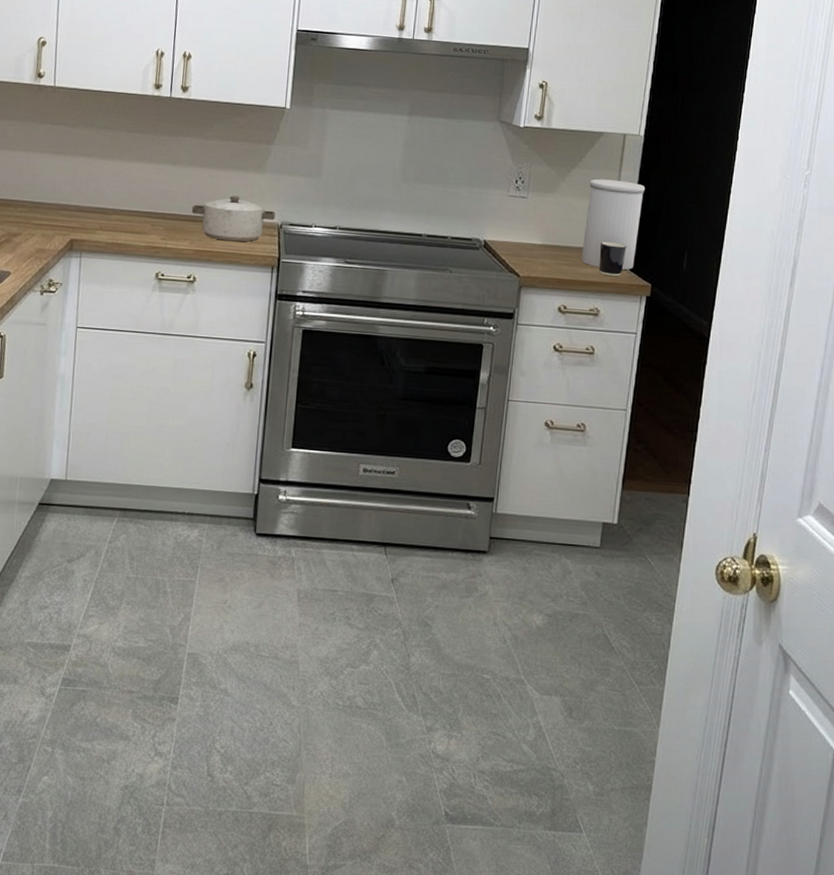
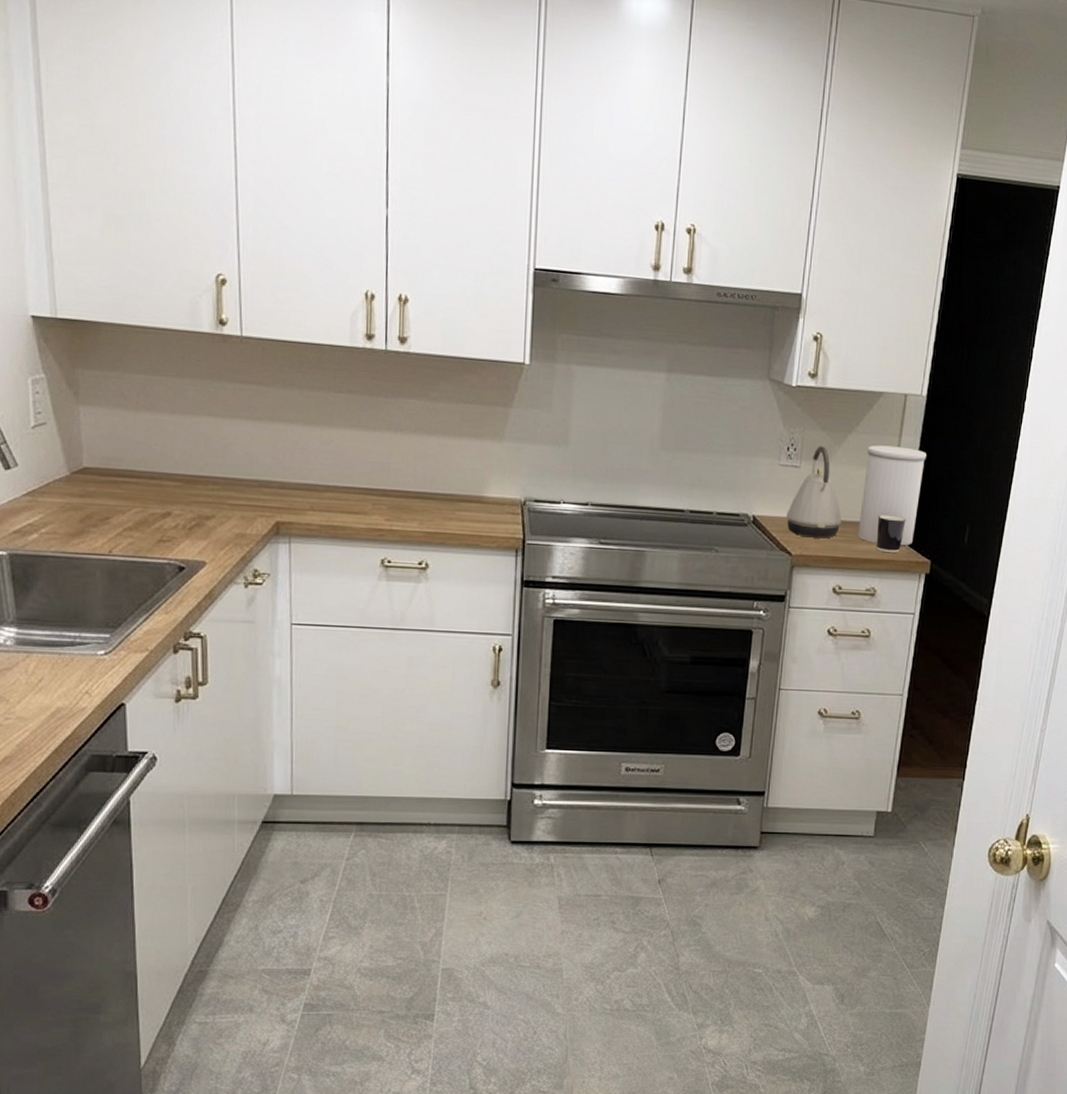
cooking pot: present [191,195,276,242] -> none [419,468,518,522]
kettle: none [515,179,566,262] -> present [786,446,842,539]

